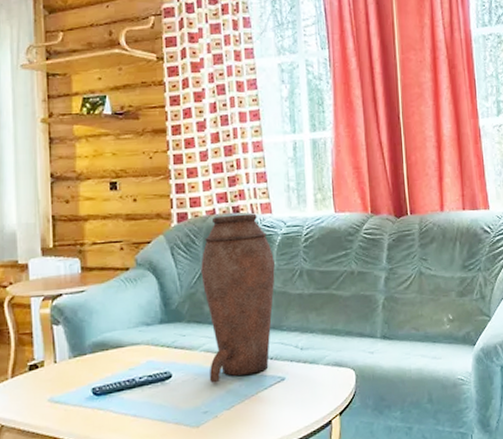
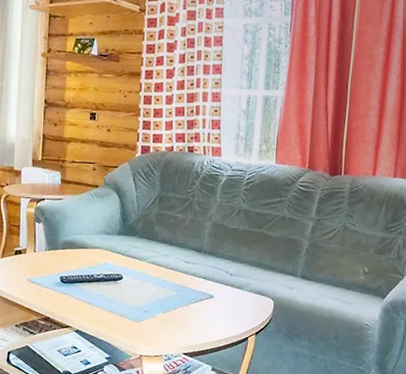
vase: present [201,213,275,383] -> none [152,153,218,290]

